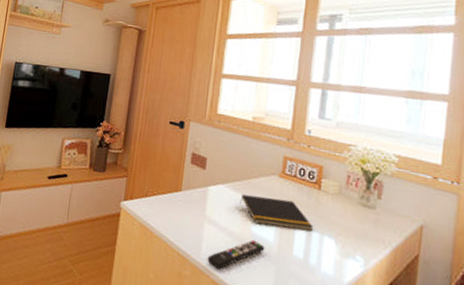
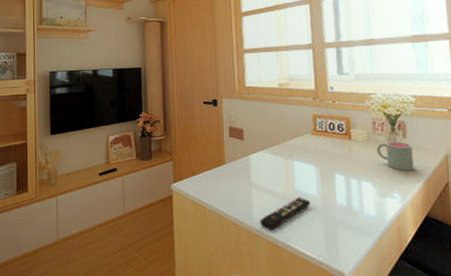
notepad: present [240,194,314,231] -> none [280,154,351,182]
mug: none [346,199,386,236] -> present [376,141,415,171]

